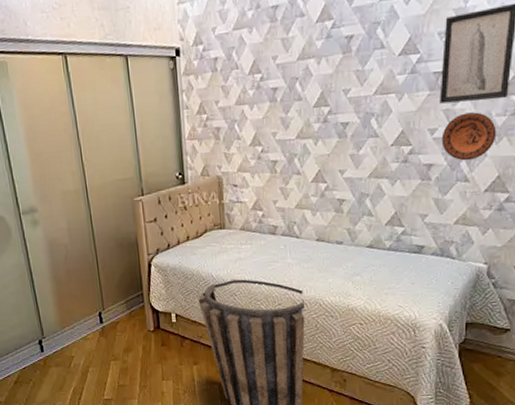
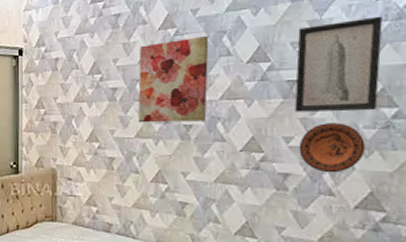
wall art: none [298,27,364,124] -> present [138,35,209,123]

